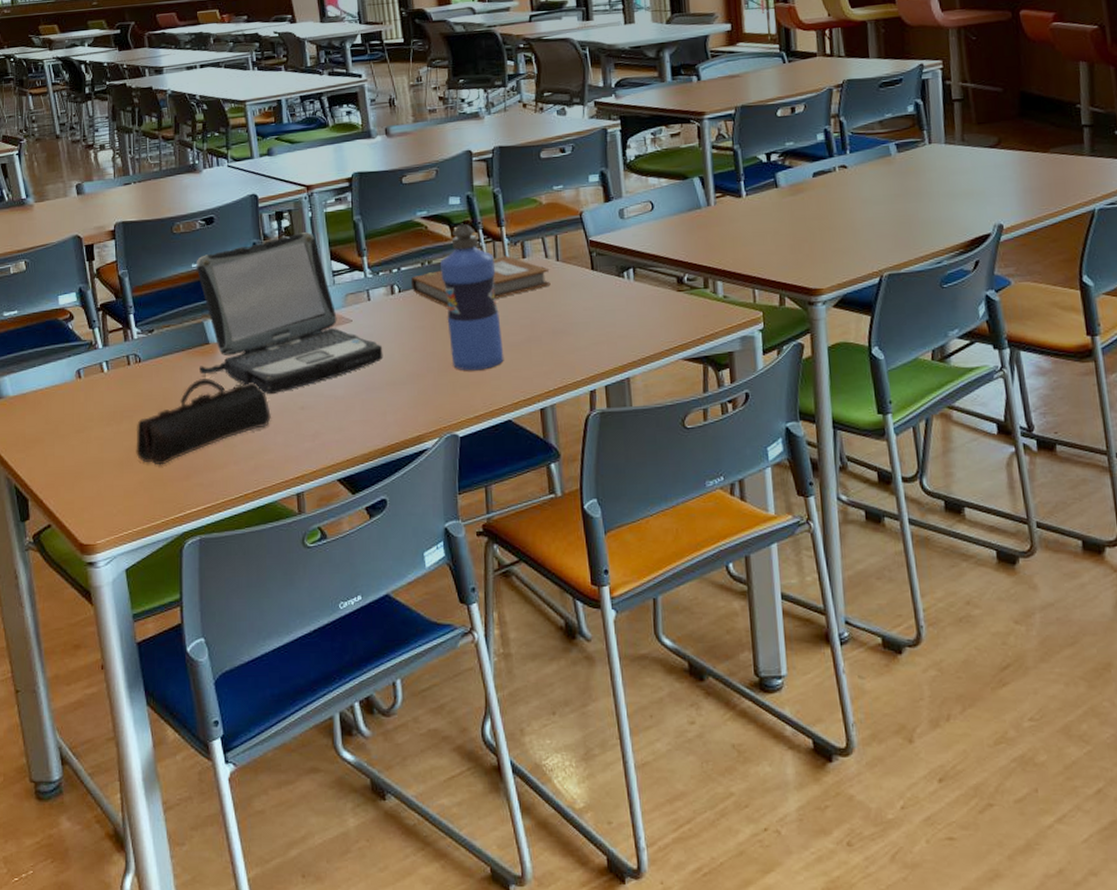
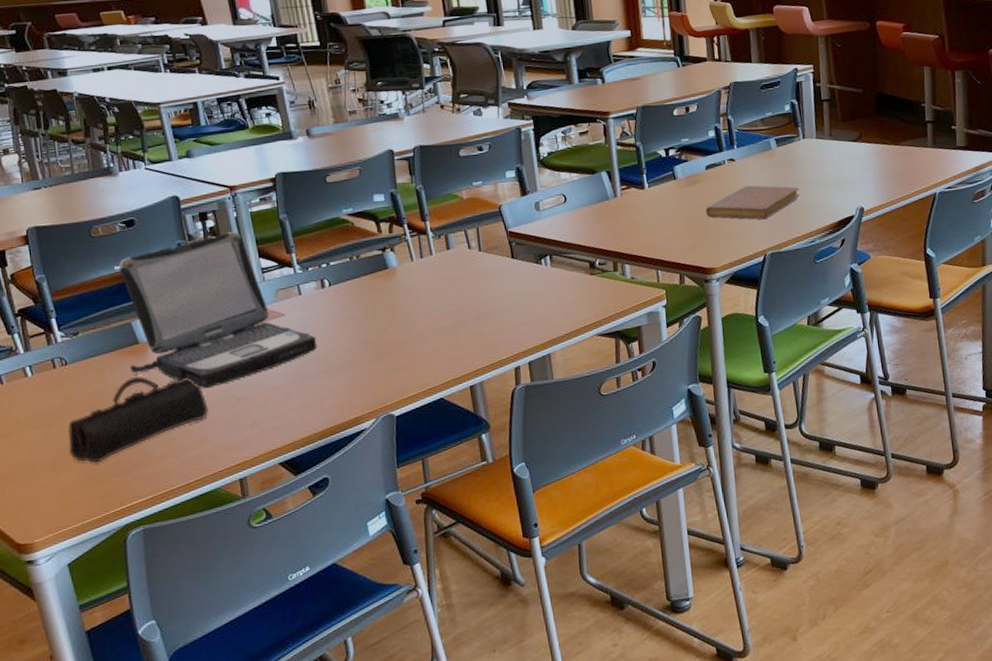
notebook: present [410,255,551,308] -> none [340,248,475,299]
water bottle: present [439,224,504,371] -> none [367,219,434,356]
notebook: none [811,195,924,236] -> present [705,185,800,220]

